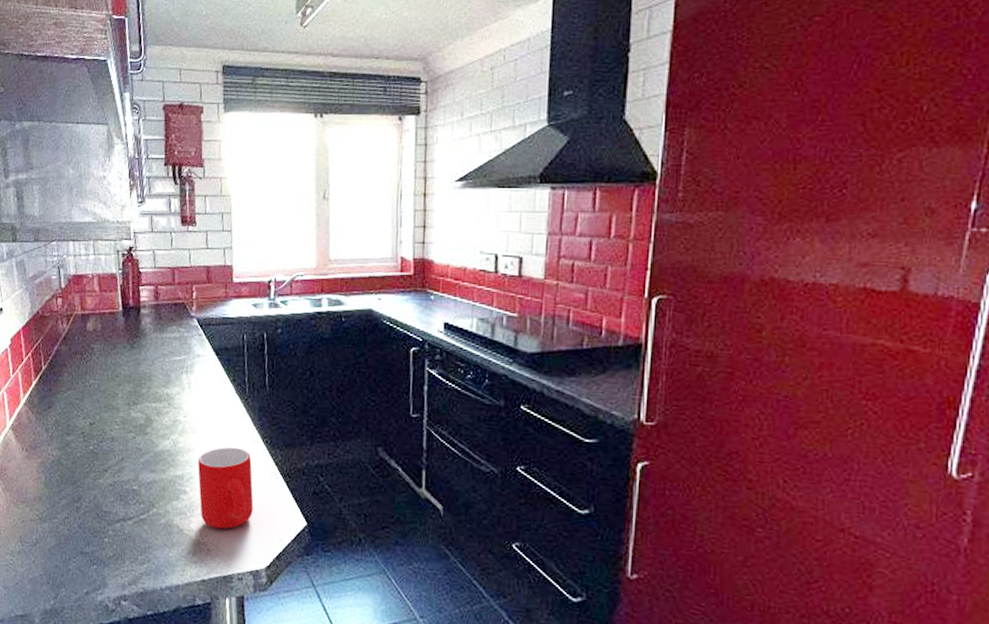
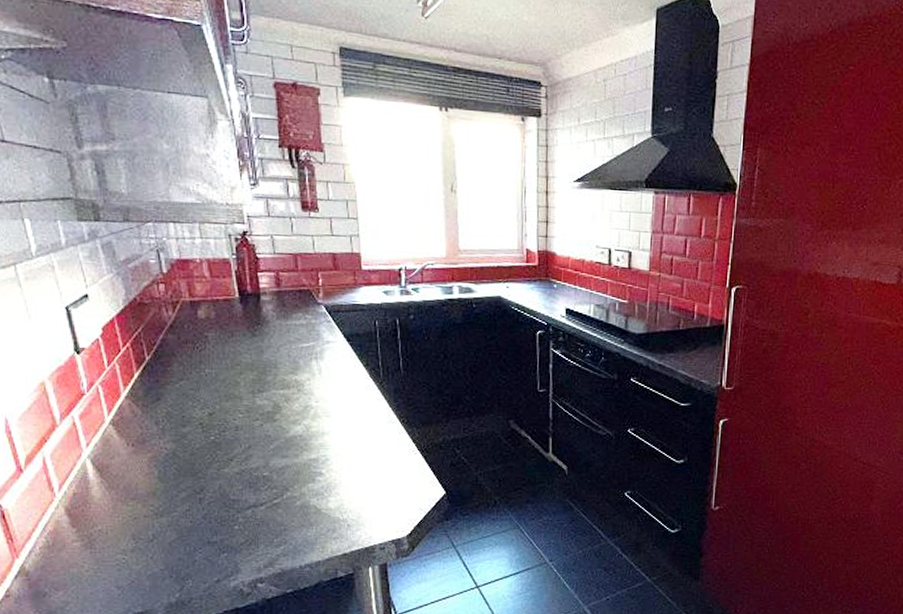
mug: present [198,447,254,530] -> none [334,428,393,505]

